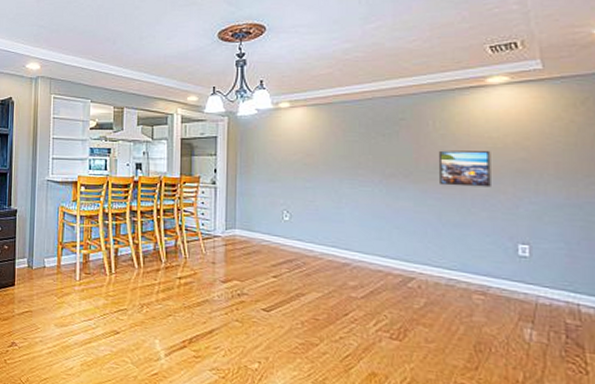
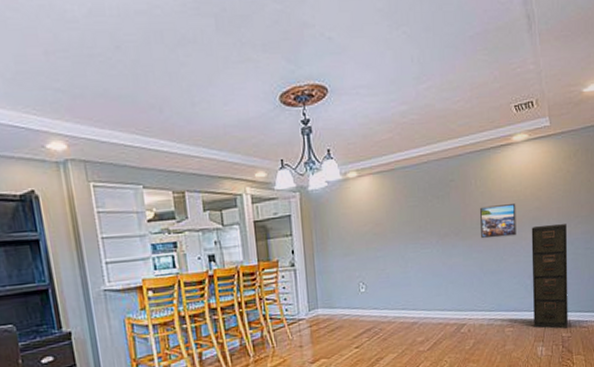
filing cabinet: none [514,179,576,315] -> present [531,223,568,329]

